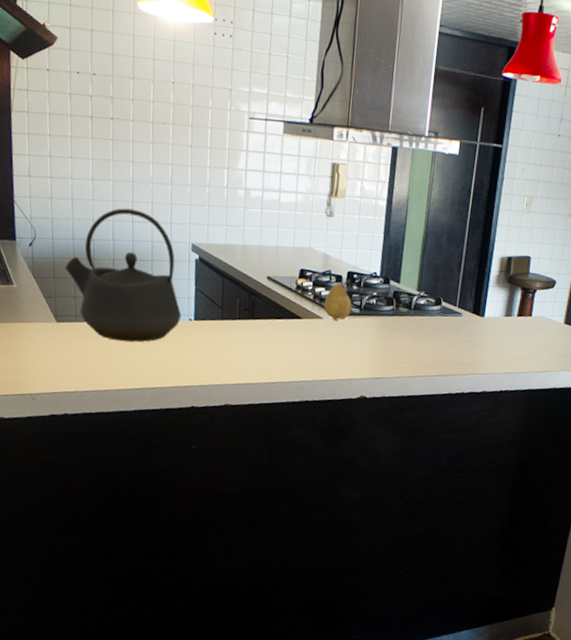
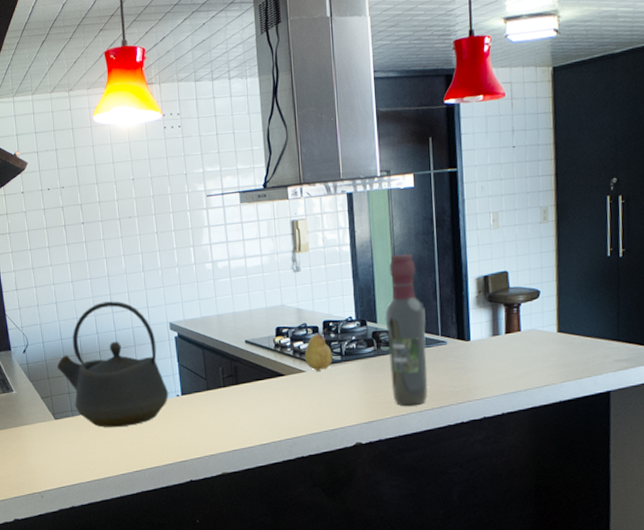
wine bottle: none [403,219,448,370] -> present [385,254,428,406]

